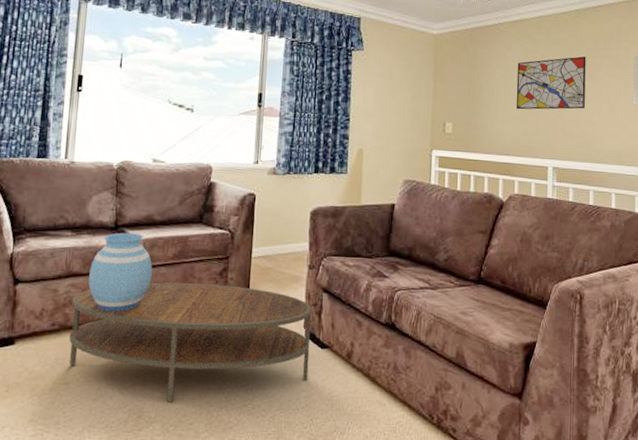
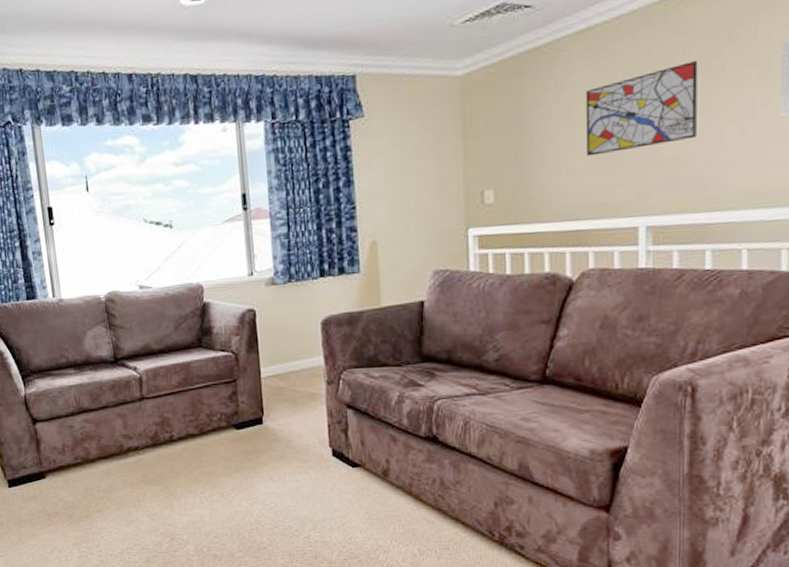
coffee table: present [69,282,311,404] -> none [89,409,341,527]
vase: present [88,232,152,312] -> none [98,364,160,443]

